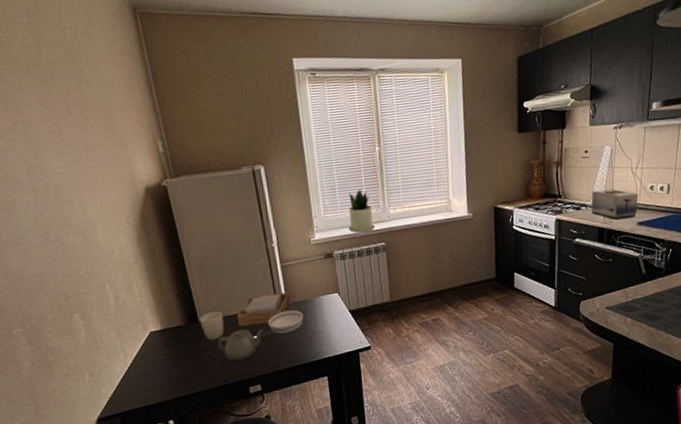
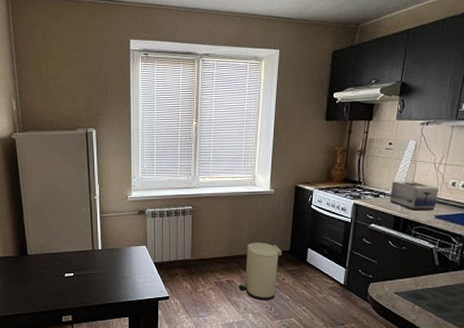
cup: present [199,310,225,341] -> none [28,247,47,272]
teapot: present [217,329,264,363] -> none [40,266,80,293]
napkin holder: present [237,292,290,327] -> none [60,239,104,264]
bowl: present [267,310,304,335] -> none [83,255,115,275]
planter: present [347,190,375,233] -> none [161,158,185,196]
pedal bin: none [445,272,488,337] -> present [238,242,282,301]

